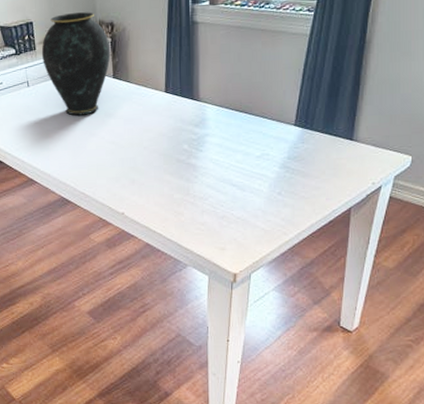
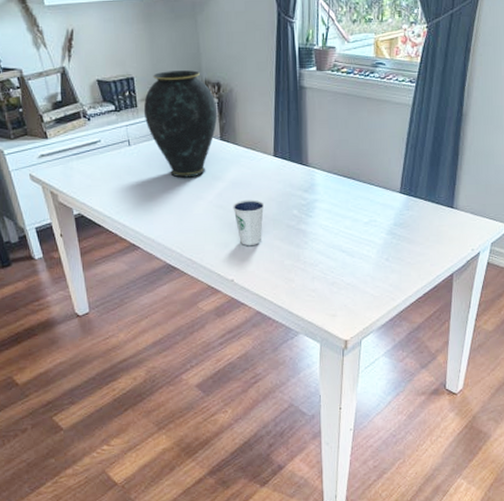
dixie cup: none [124,135,156,180] -> present [233,199,265,245]

